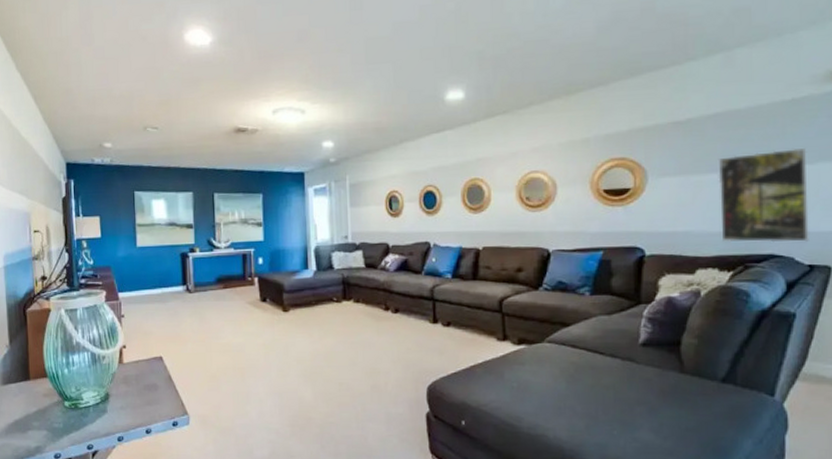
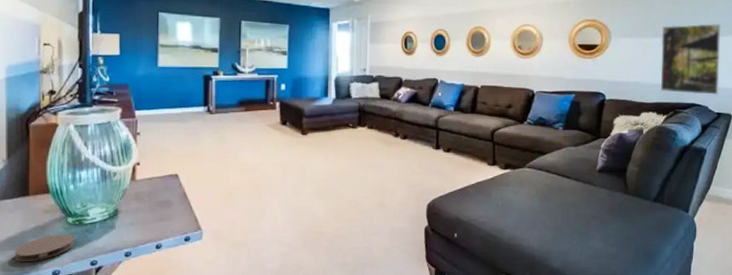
coaster: none [21,418,73,445] -> present [14,234,75,262]

